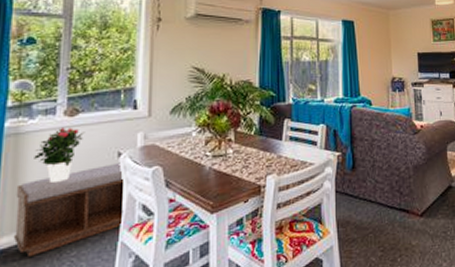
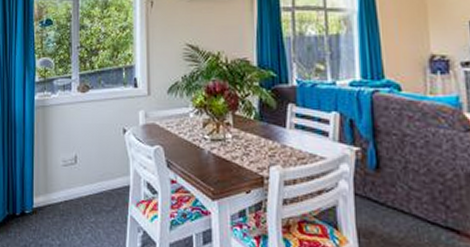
bench: present [13,162,123,256] -> none [46,139,130,217]
potted flower: present [34,127,85,182] -> none [57,103,95,153]

